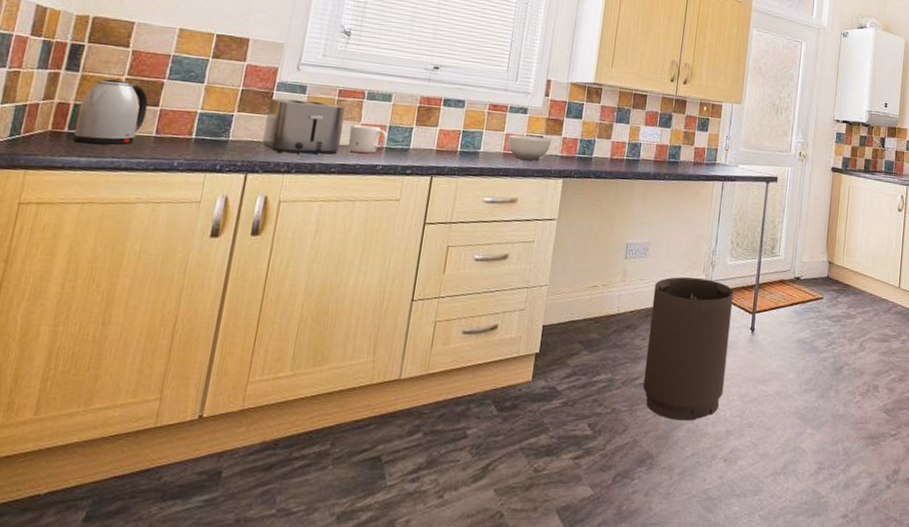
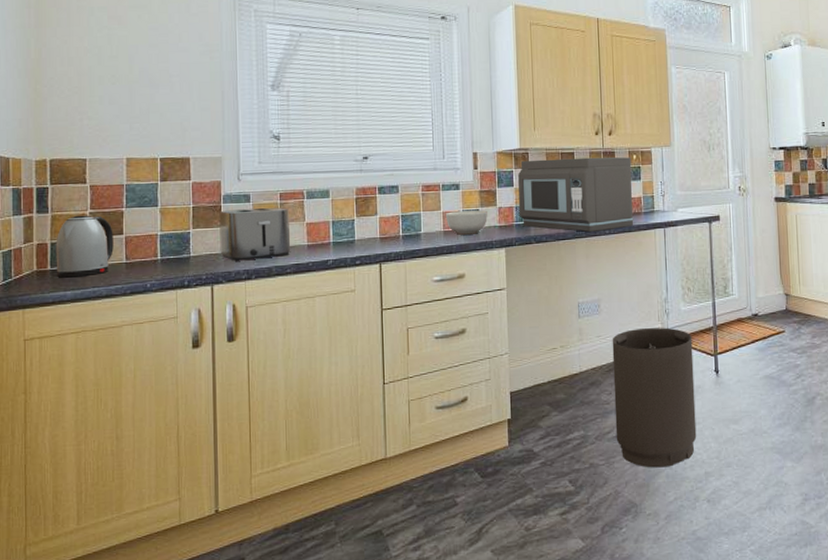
mug: present [347,124,388,153] -> none [297,223,333,251]
microwave: none [582,95,702,176] -> present [518,157,634,233]

